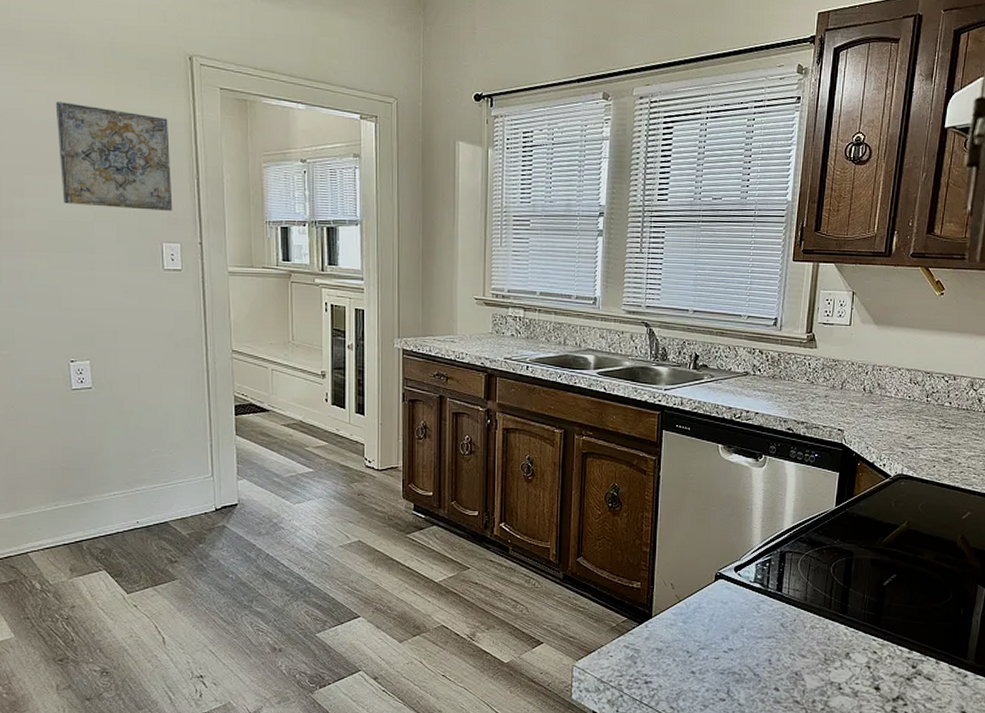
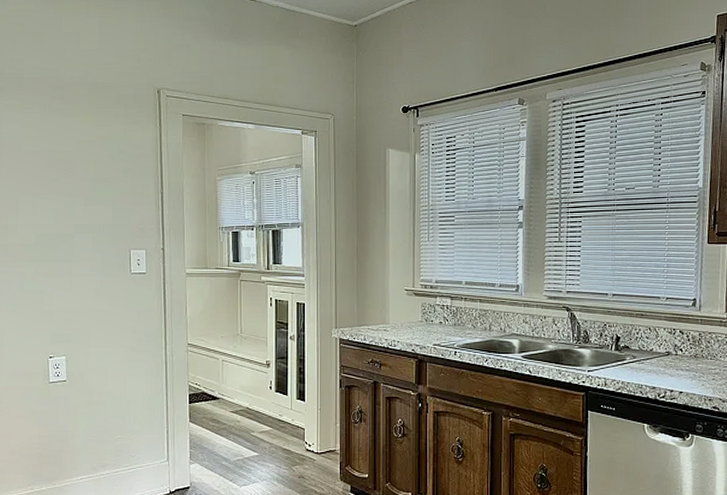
wall art: present [55,101,173,211] -> none [46,133,140,222]

